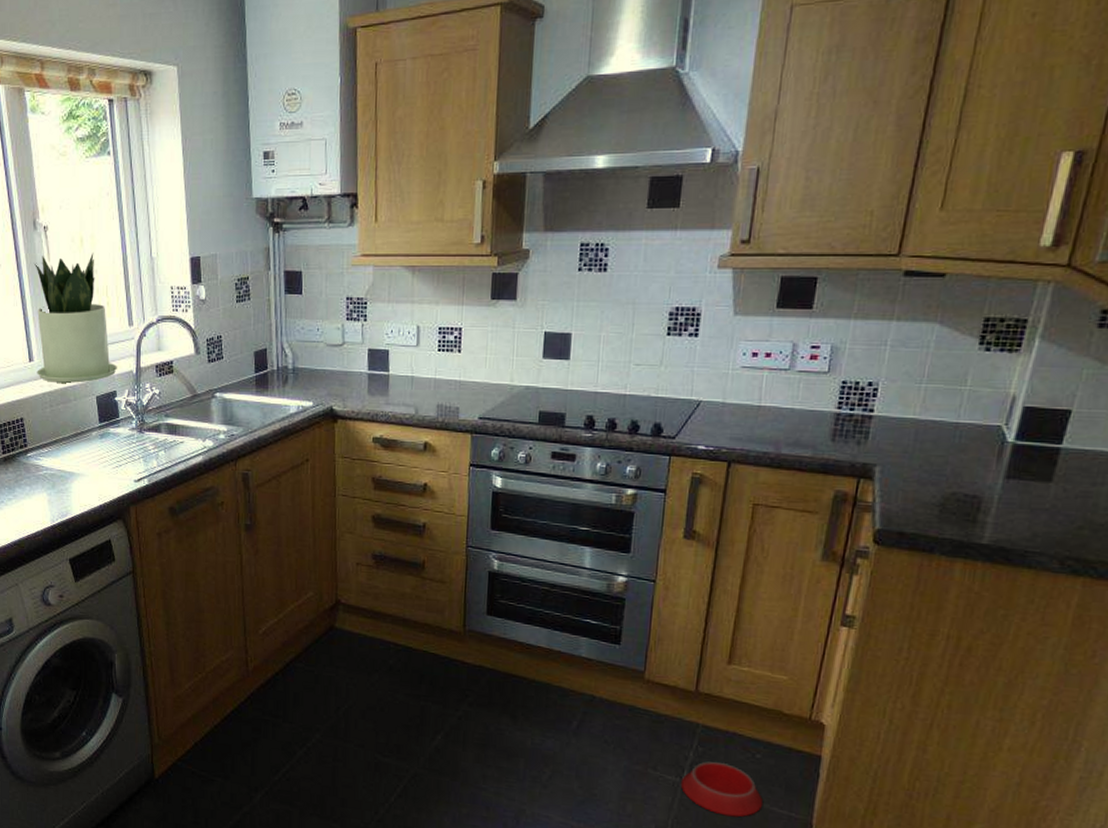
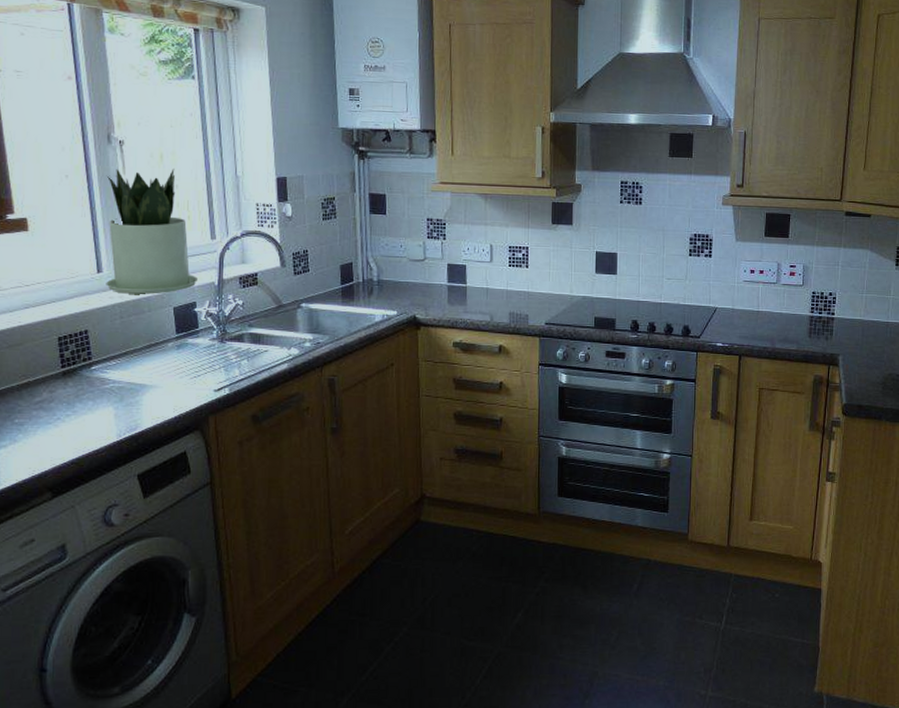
pet bowl: present [680,761,764,817] -> none [721,605,784,651]

